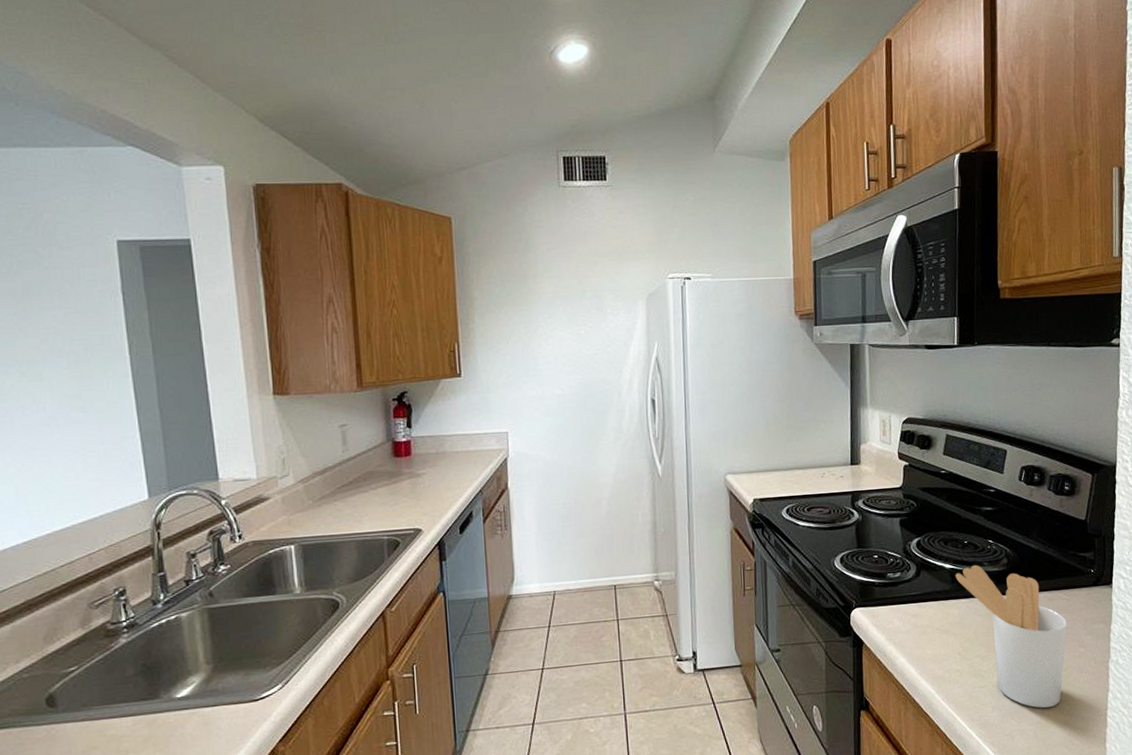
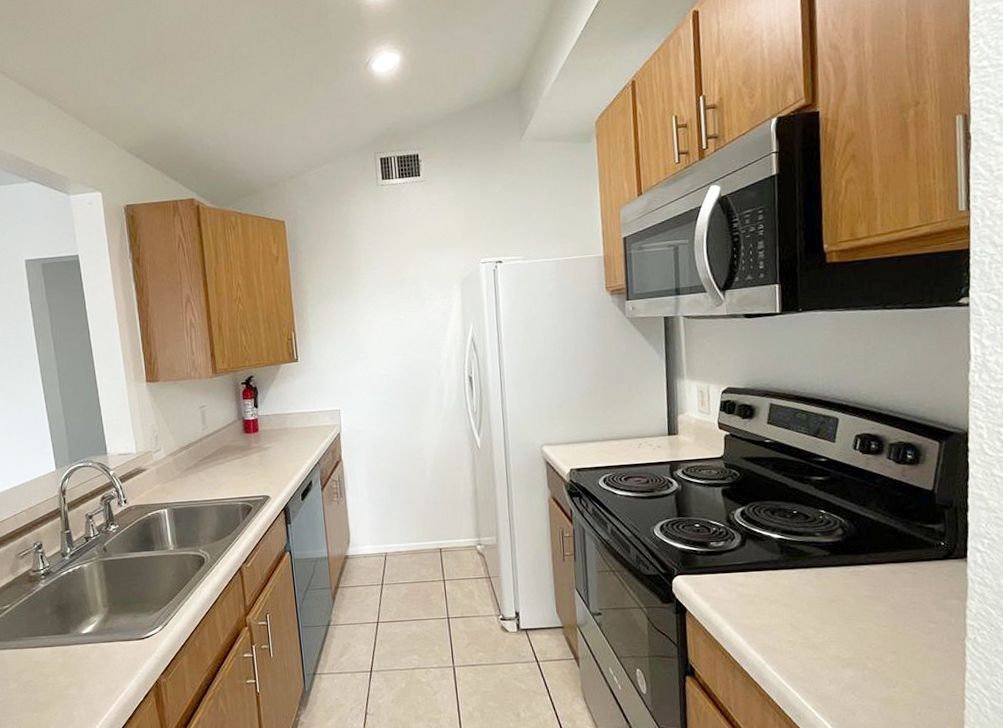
utensil holder: present [955,564,1067,708] -> none [784,535,914,684]

